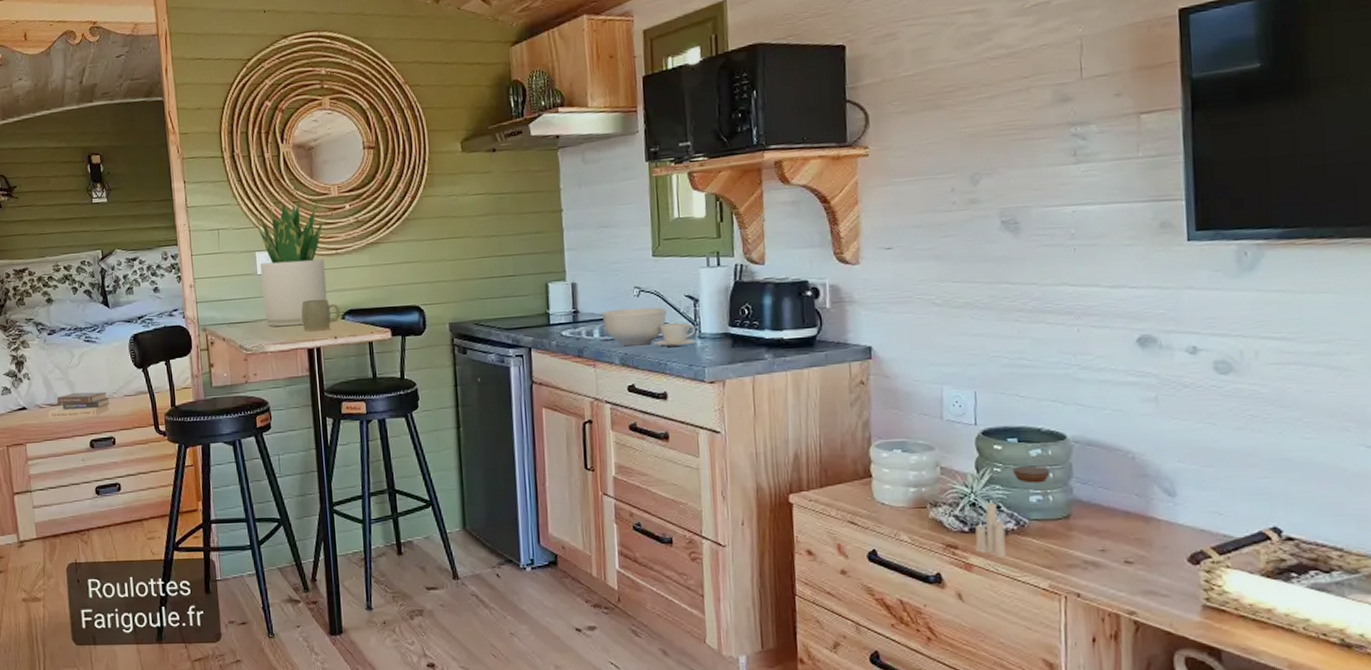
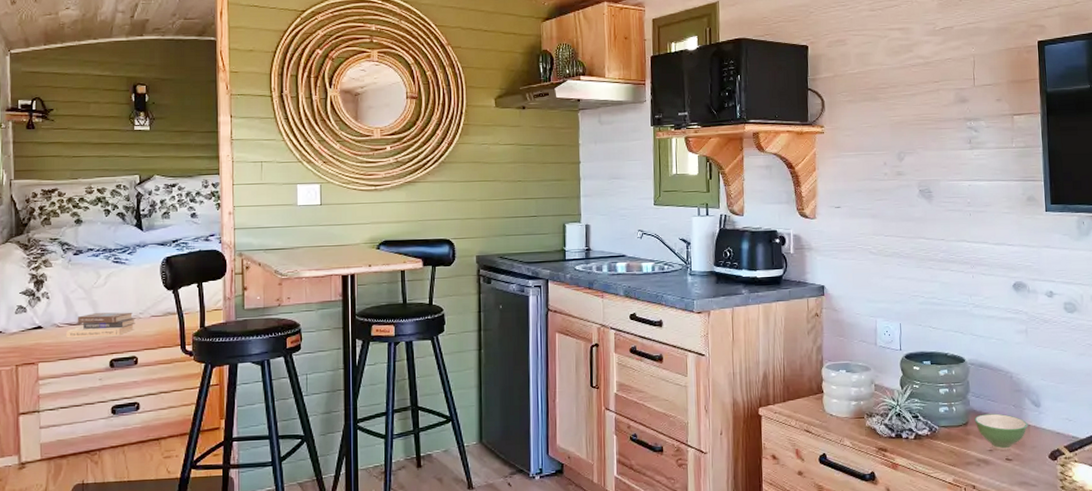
planter: present [258,196,327,327] -> none [300,137,364,255]
mug: present [301,298,341,332] -> none [338,230,376,260]
bowl: present [602,307,667,346] -> none [610,247,664,280]
teacup: present [654,322,696,347] -> none [653,262,687,282]
candle: present [974,500,1008,557] -> none [899,411,923,458]
jar: present [1004,465,1049,536] -> none [921,383,953,440]
bowl: none [1079,504,1158,552] -> present [974,413,1028,451]

